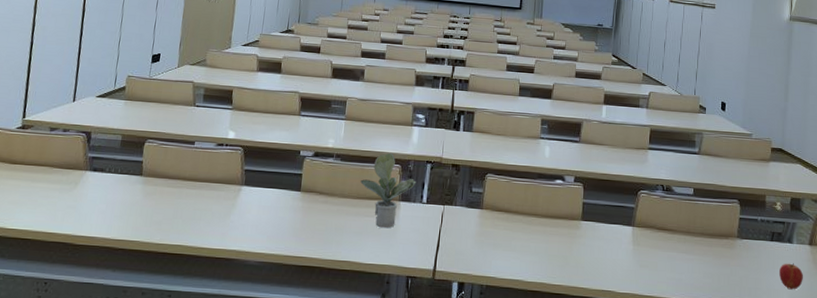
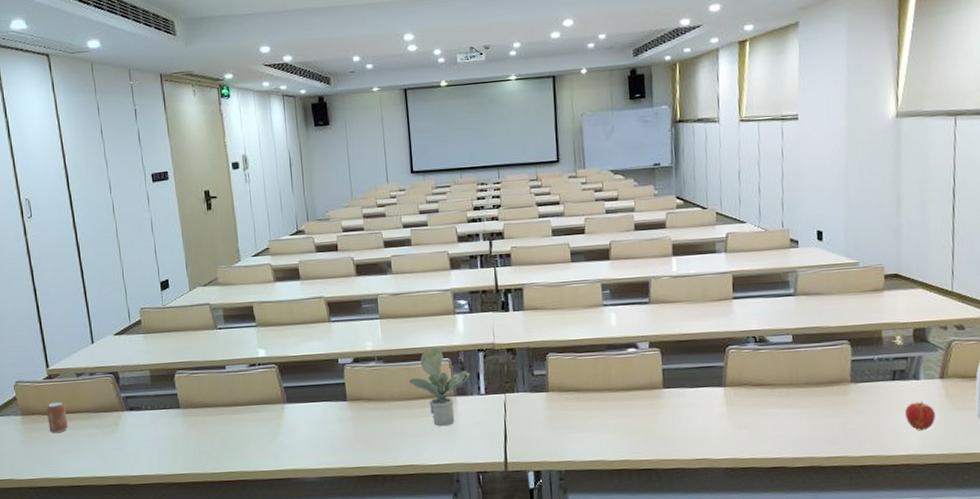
can: none [8,152,32,183] -> present [46,402,68,434]

